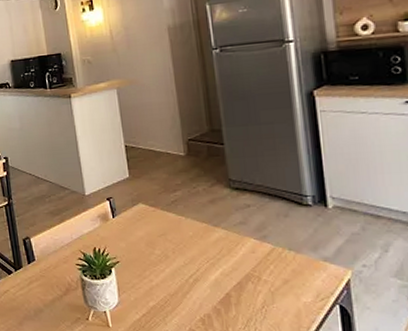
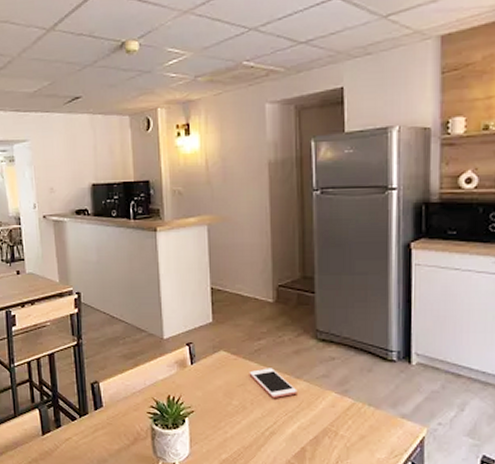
cell phone: none [168,217,217,246] -> present [249,368,297,398]

